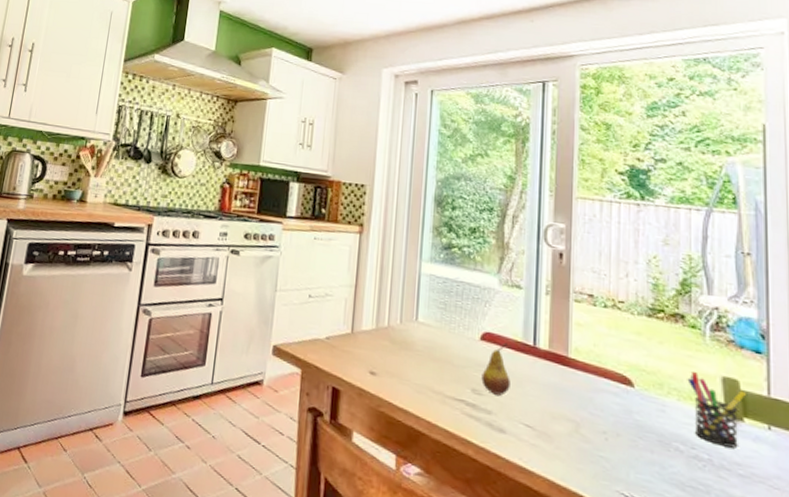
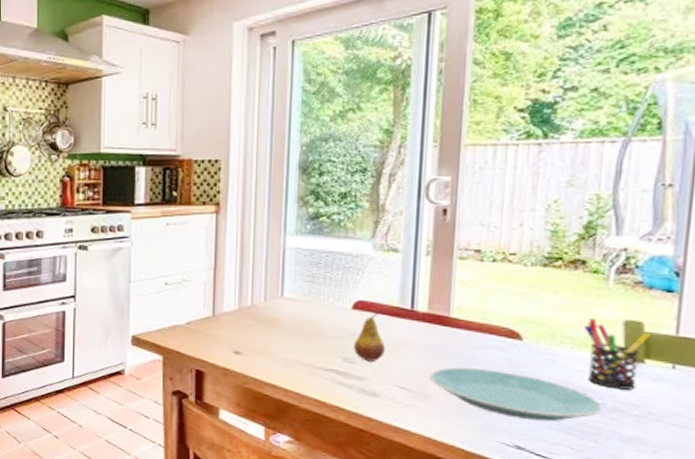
plate: none [552,408,711,475] -> present [430,367,603,422]

